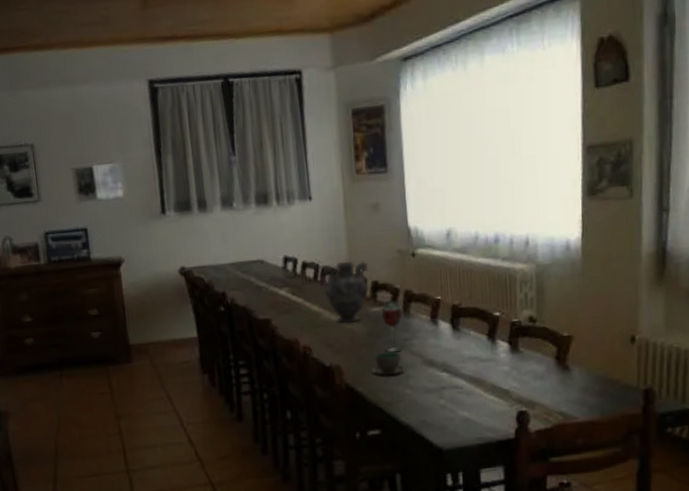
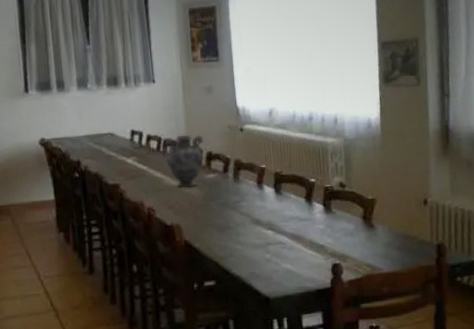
cup: present [371,351,405,376] -> none [207,212,236,233]
wineglass: present [382,300,402,353] -> none [216,168,233,214]

